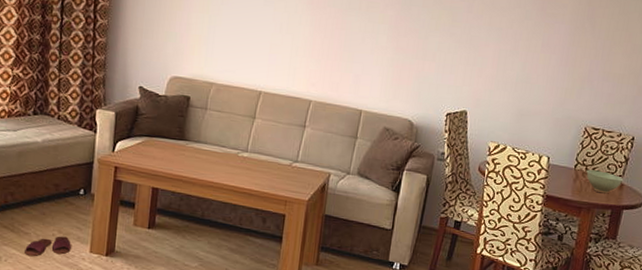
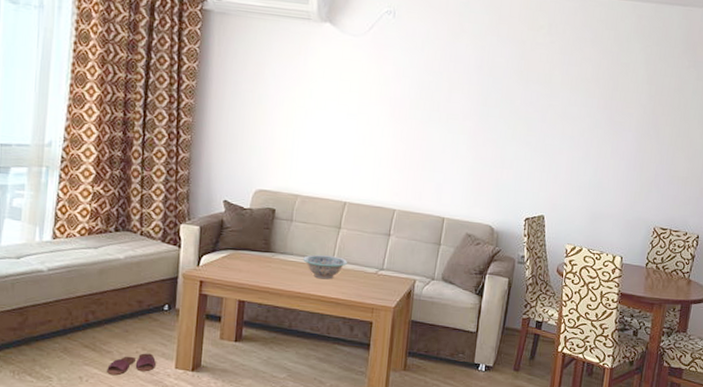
decorative bowl: none [217,144,262,170] -> present [303,254,348,280]
bowl: present [586,169,624,194] -> none [656,267,691,290]

